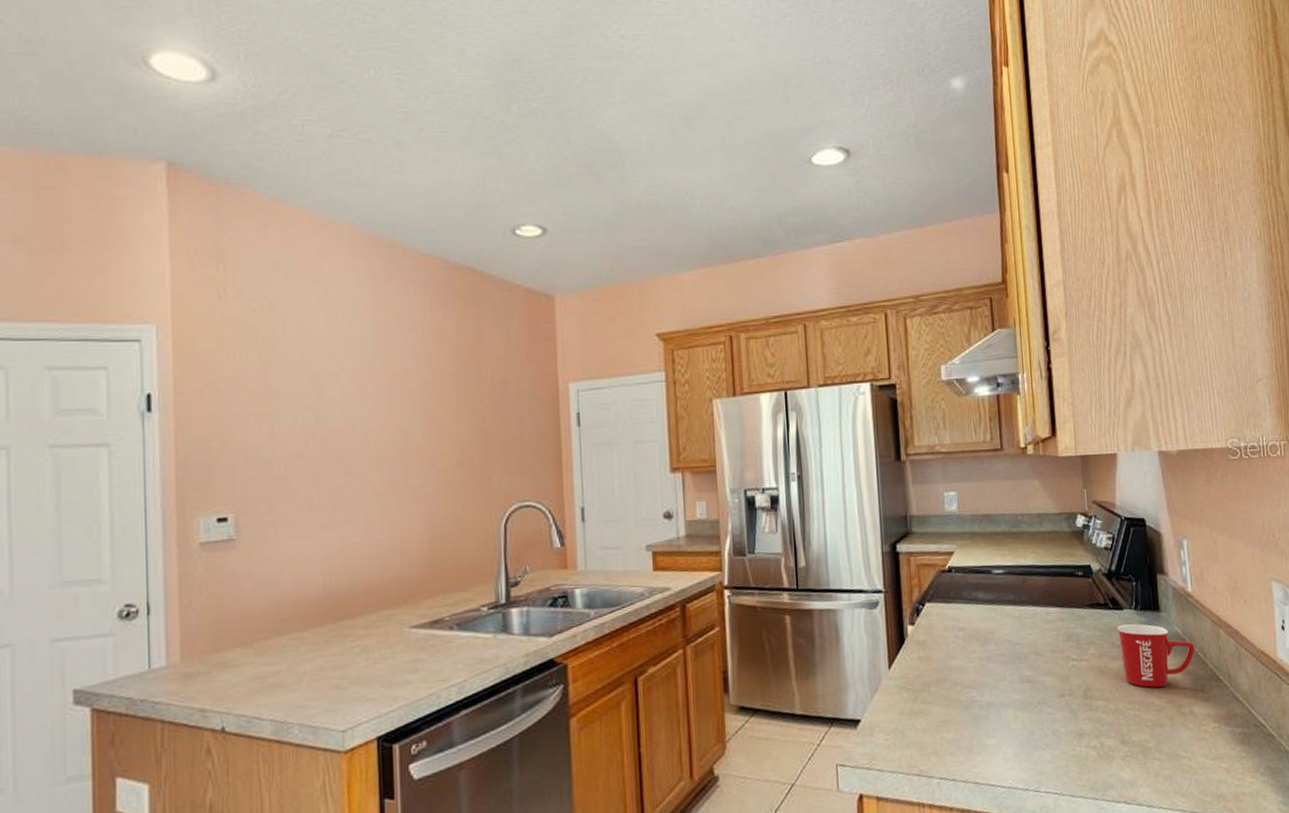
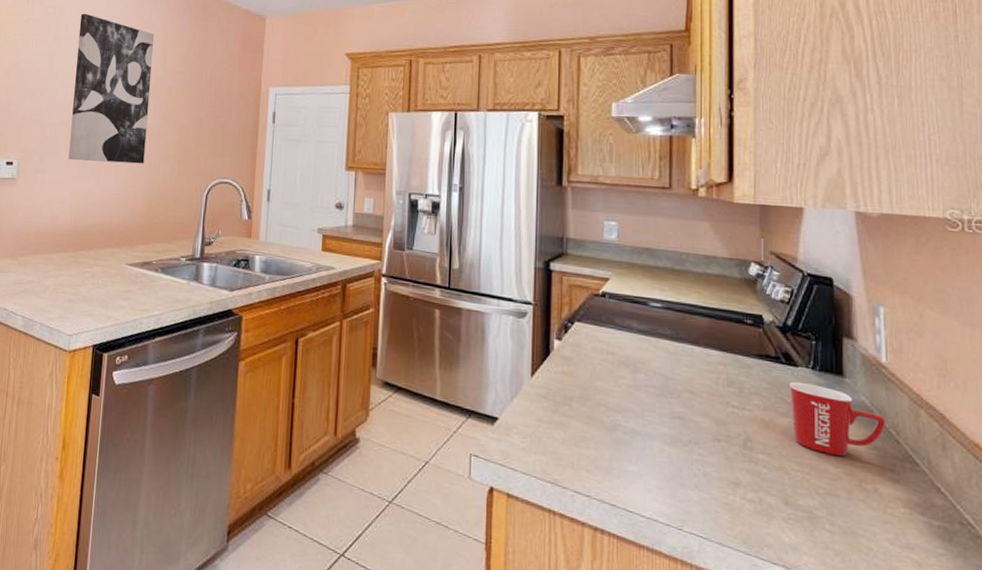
wall art: none [301,306,418,505] -> present [68,13,155,164]

